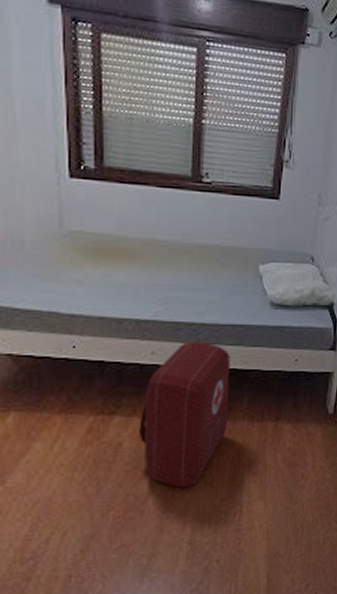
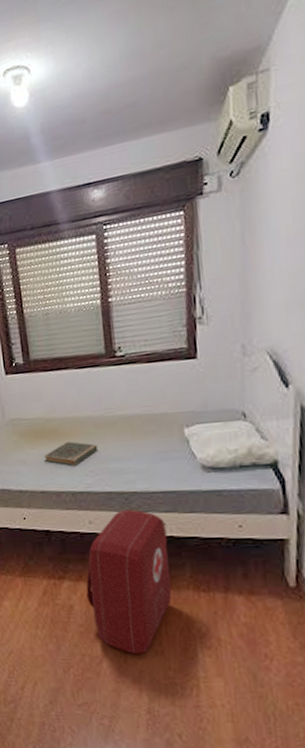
book: none [108,264,171,293] -> present [44,441,98,467]

